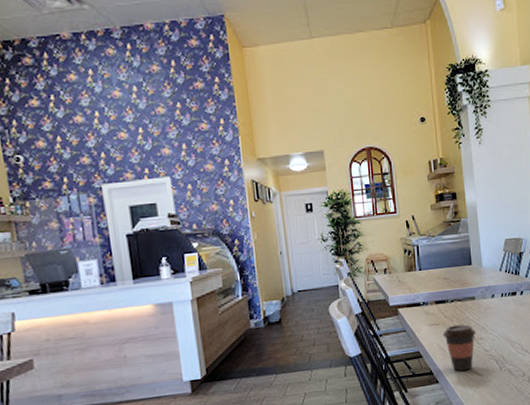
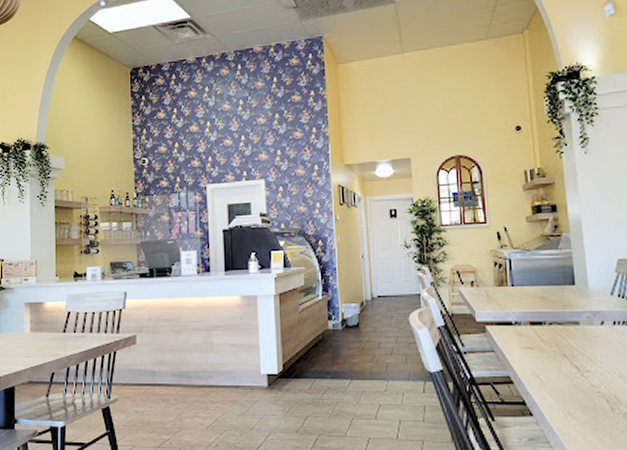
coffee cup: present [442,324,476,372] -> none [538,352,581,407]

